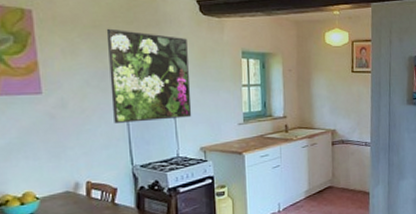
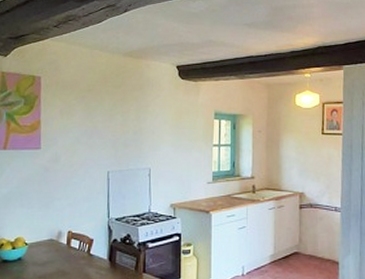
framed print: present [106,28,192,123] -> none [96,92,166,177]

